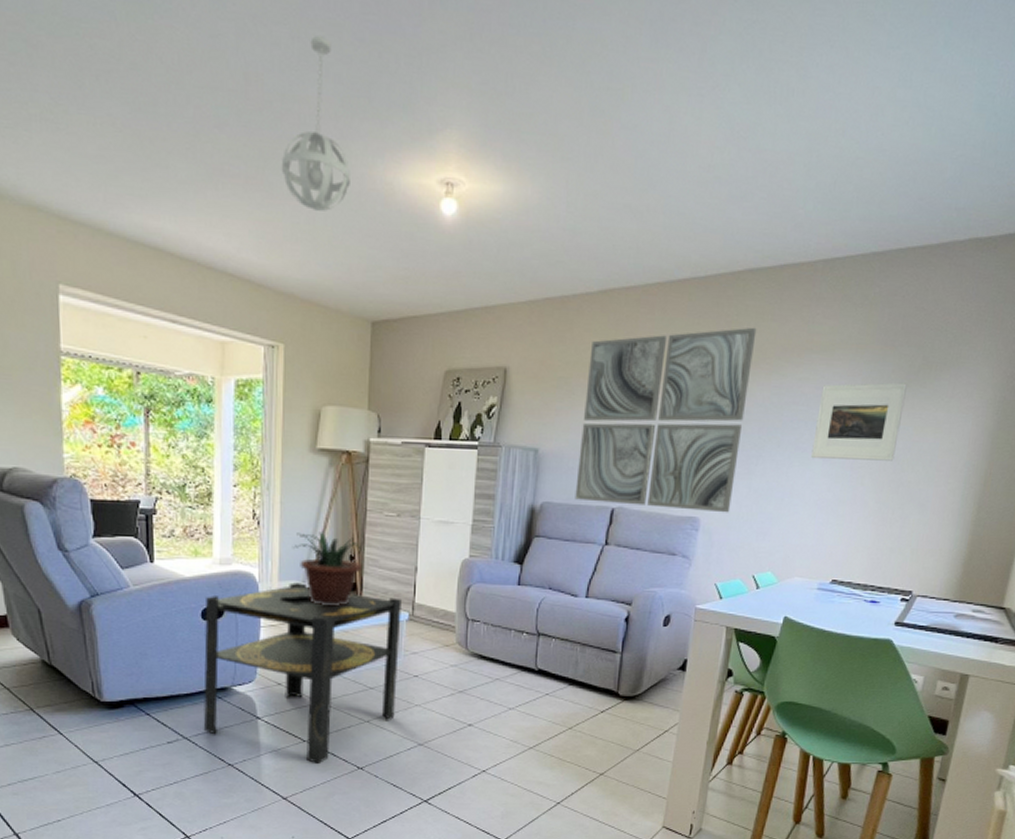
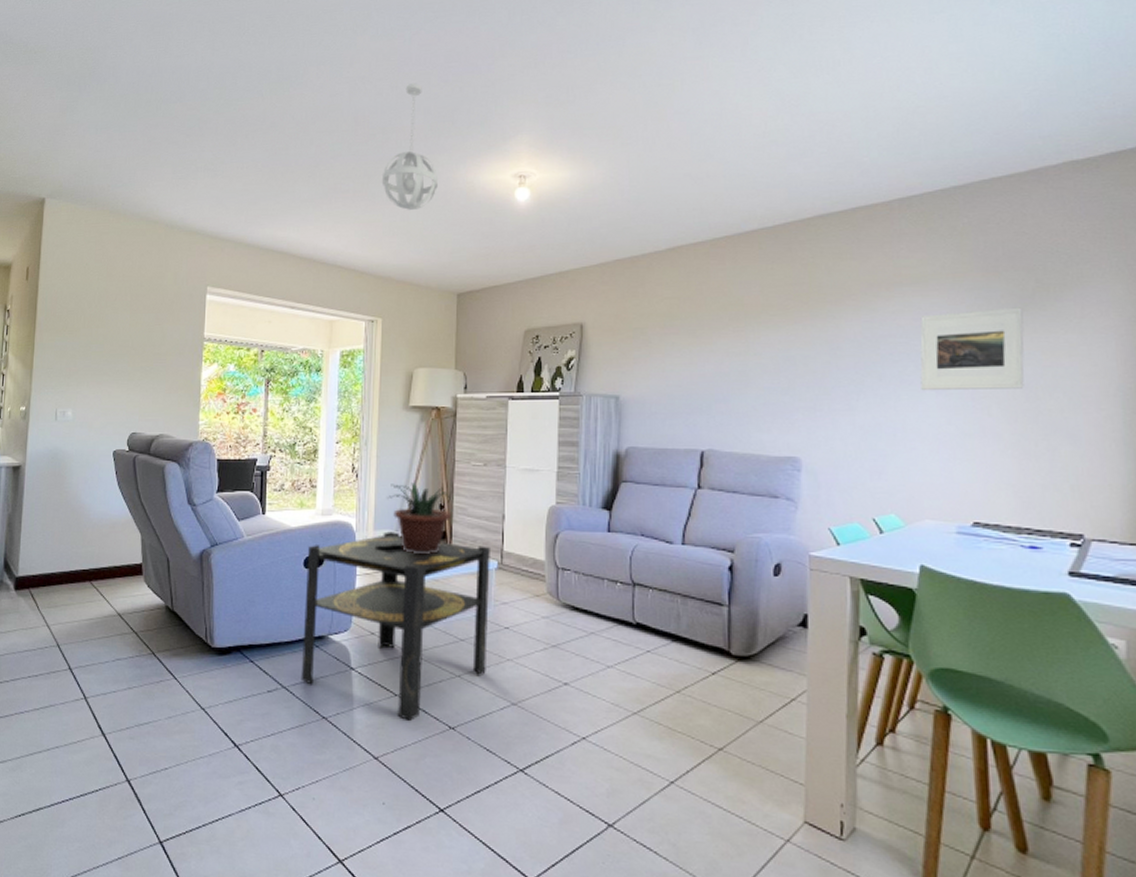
wall art: present [575,327,757,513] -> none [660,267,837,452]

